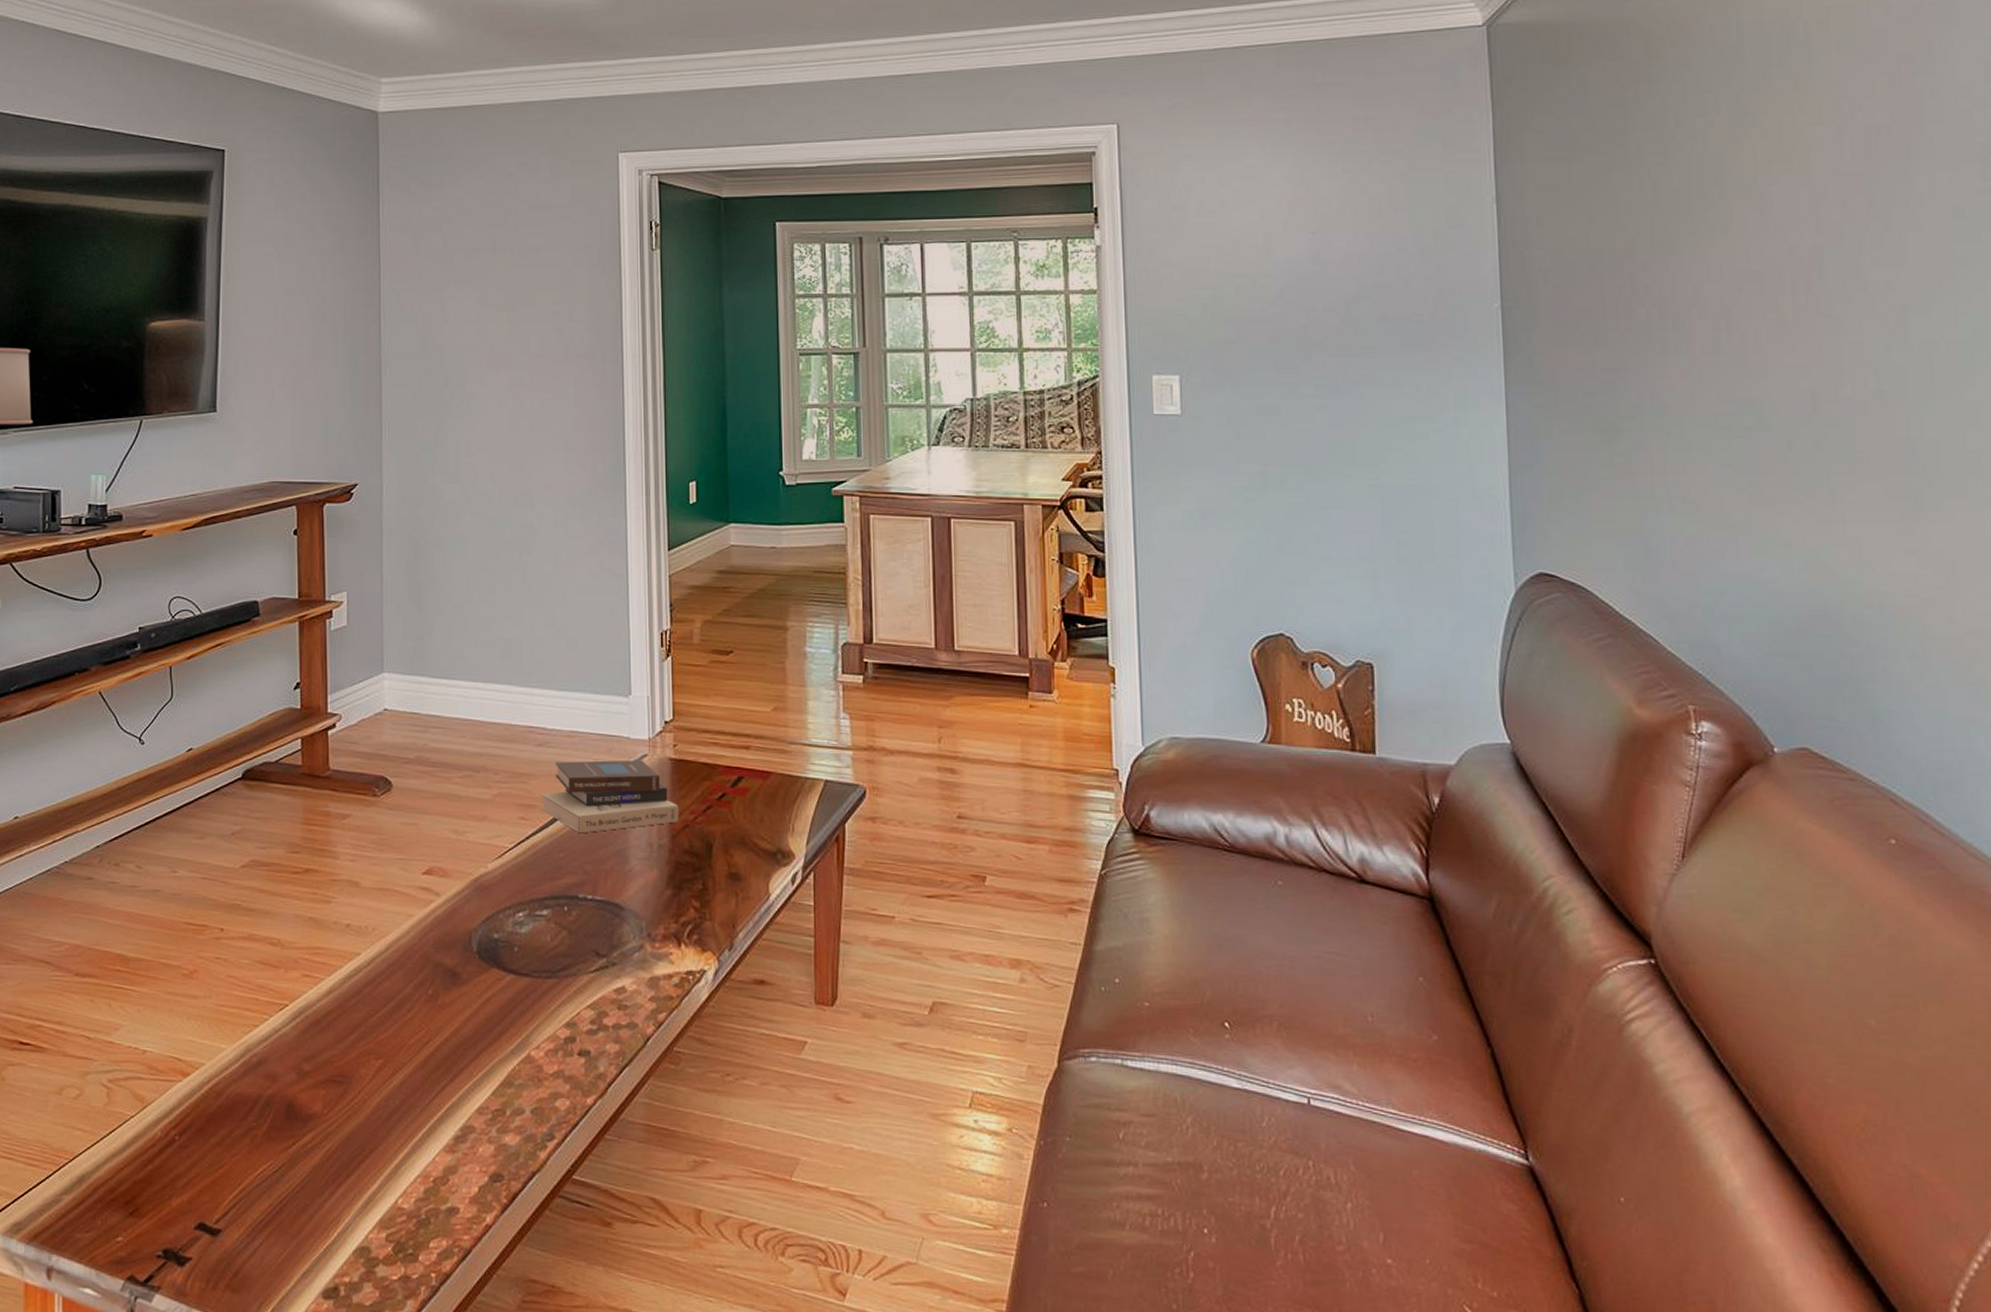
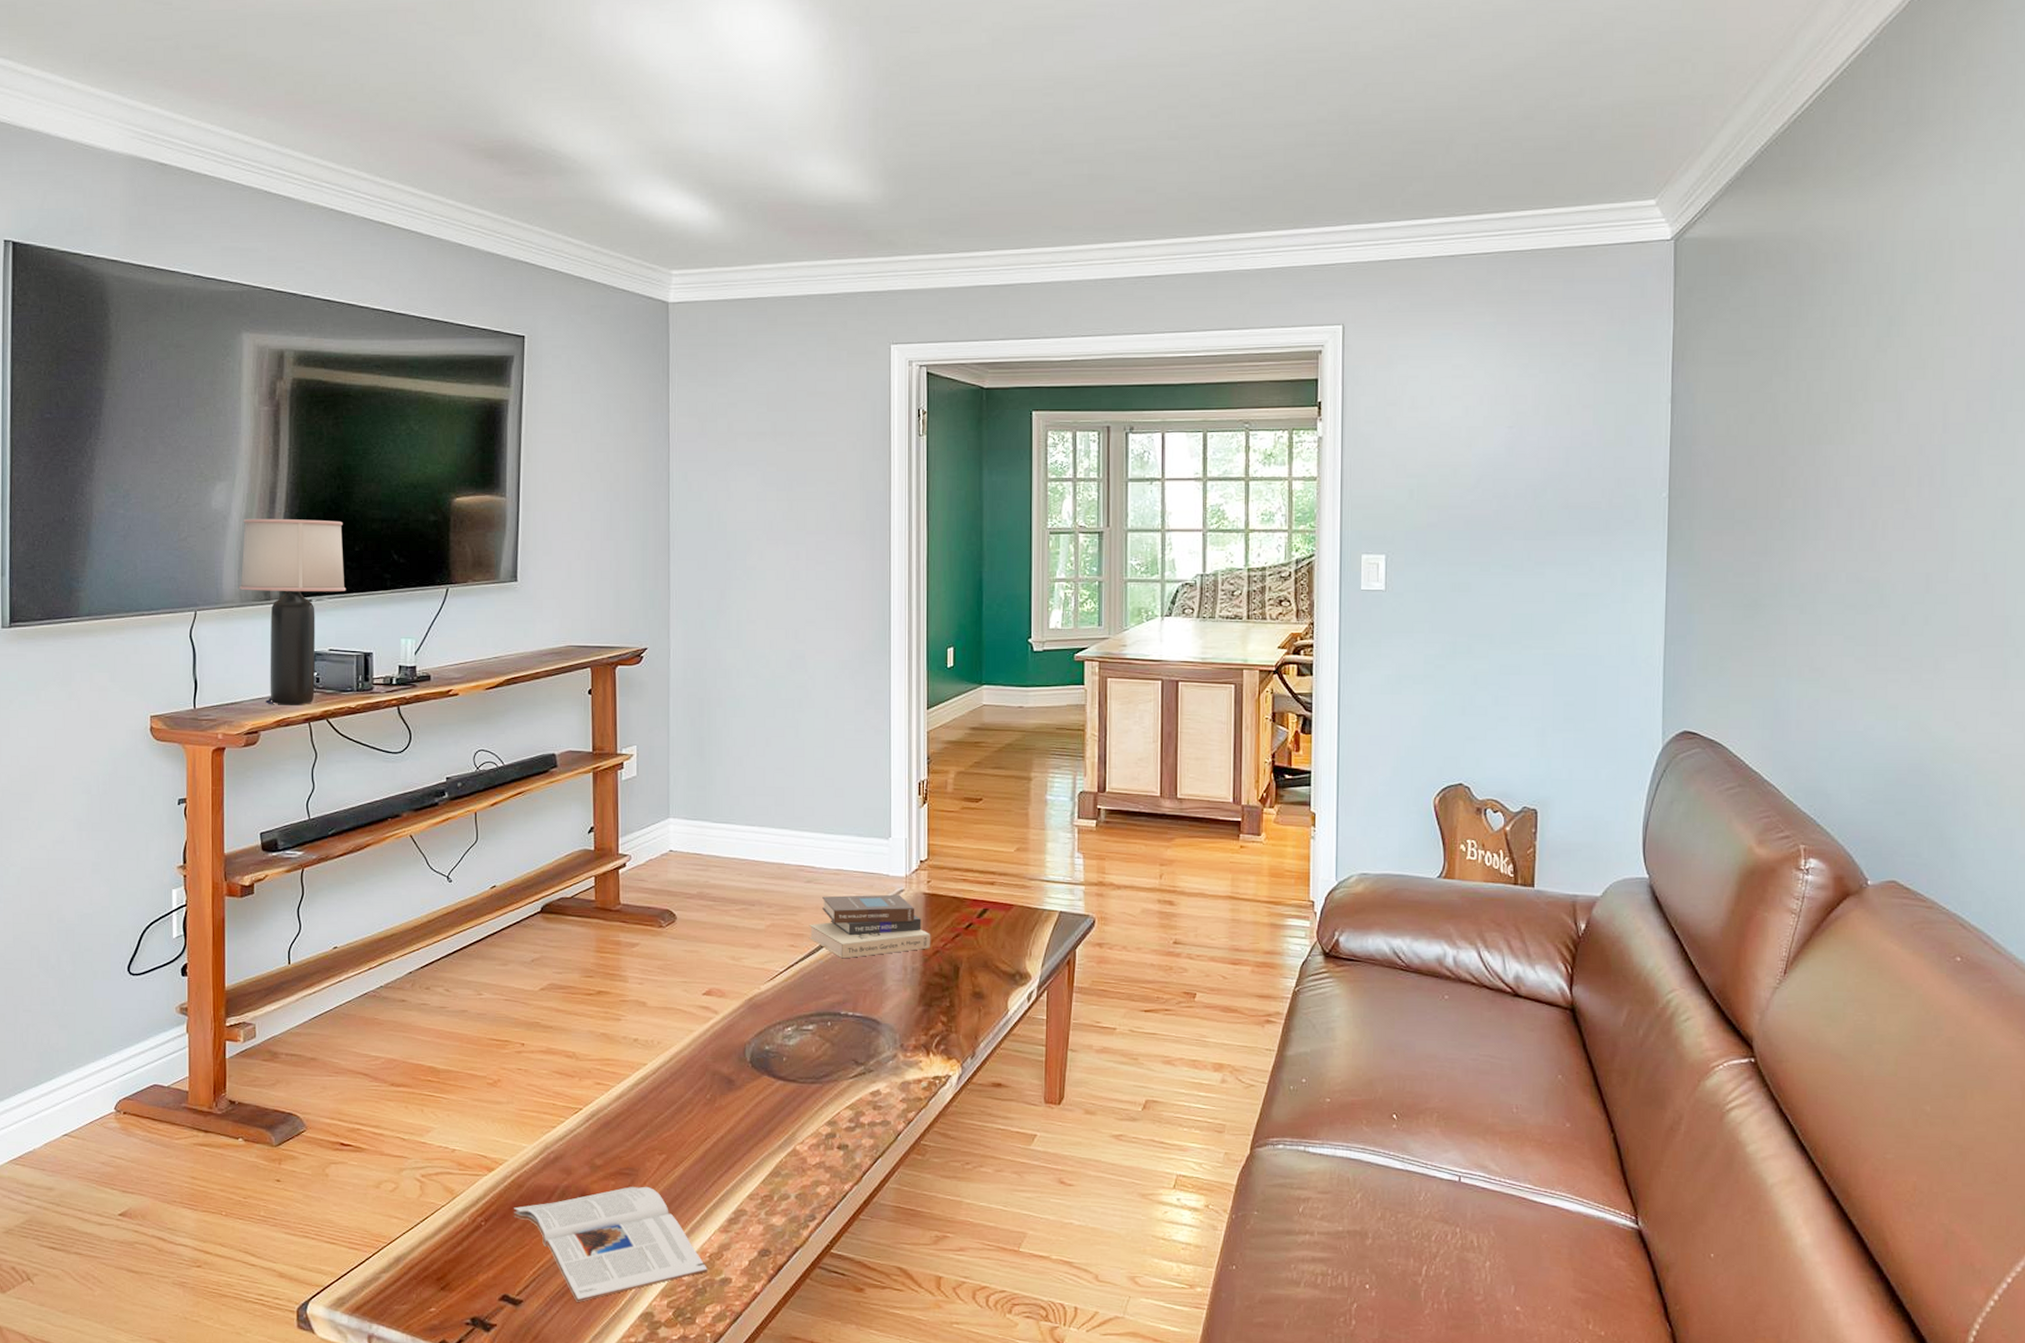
magazine: none [210,1096,431,1233] -> present [513,1186,707,1302]

